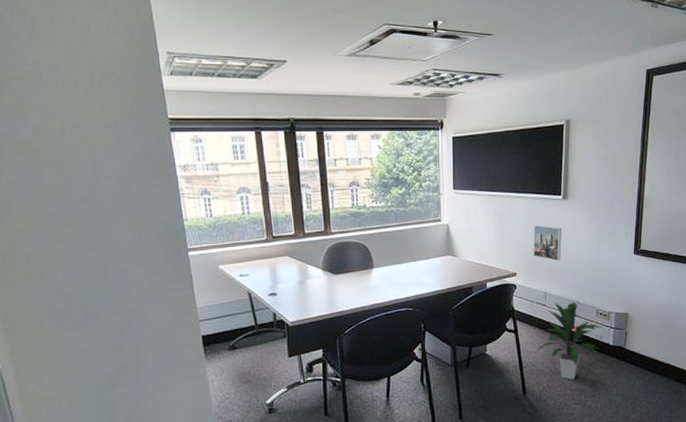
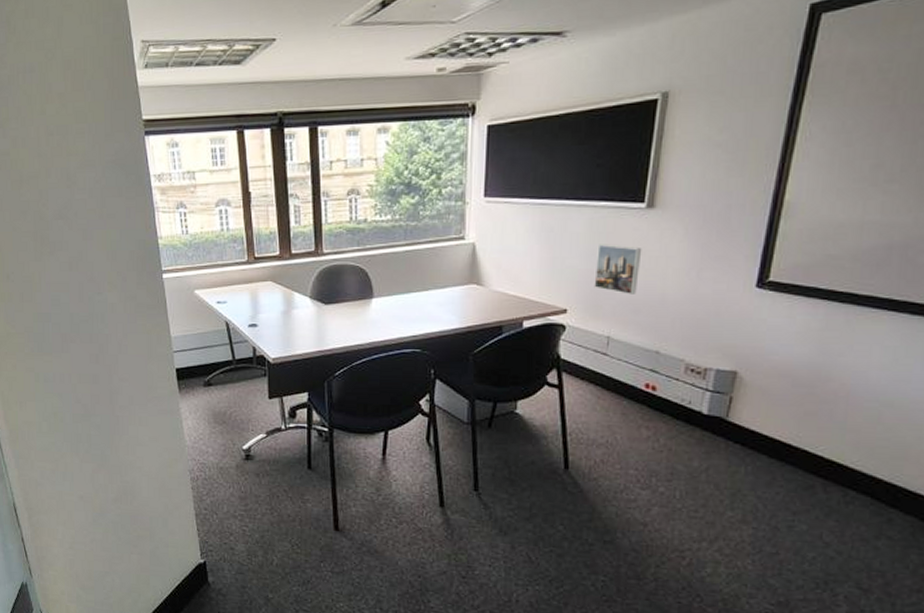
indoor plant: present [536,301,603,380] -> none [587,350,694,457]

